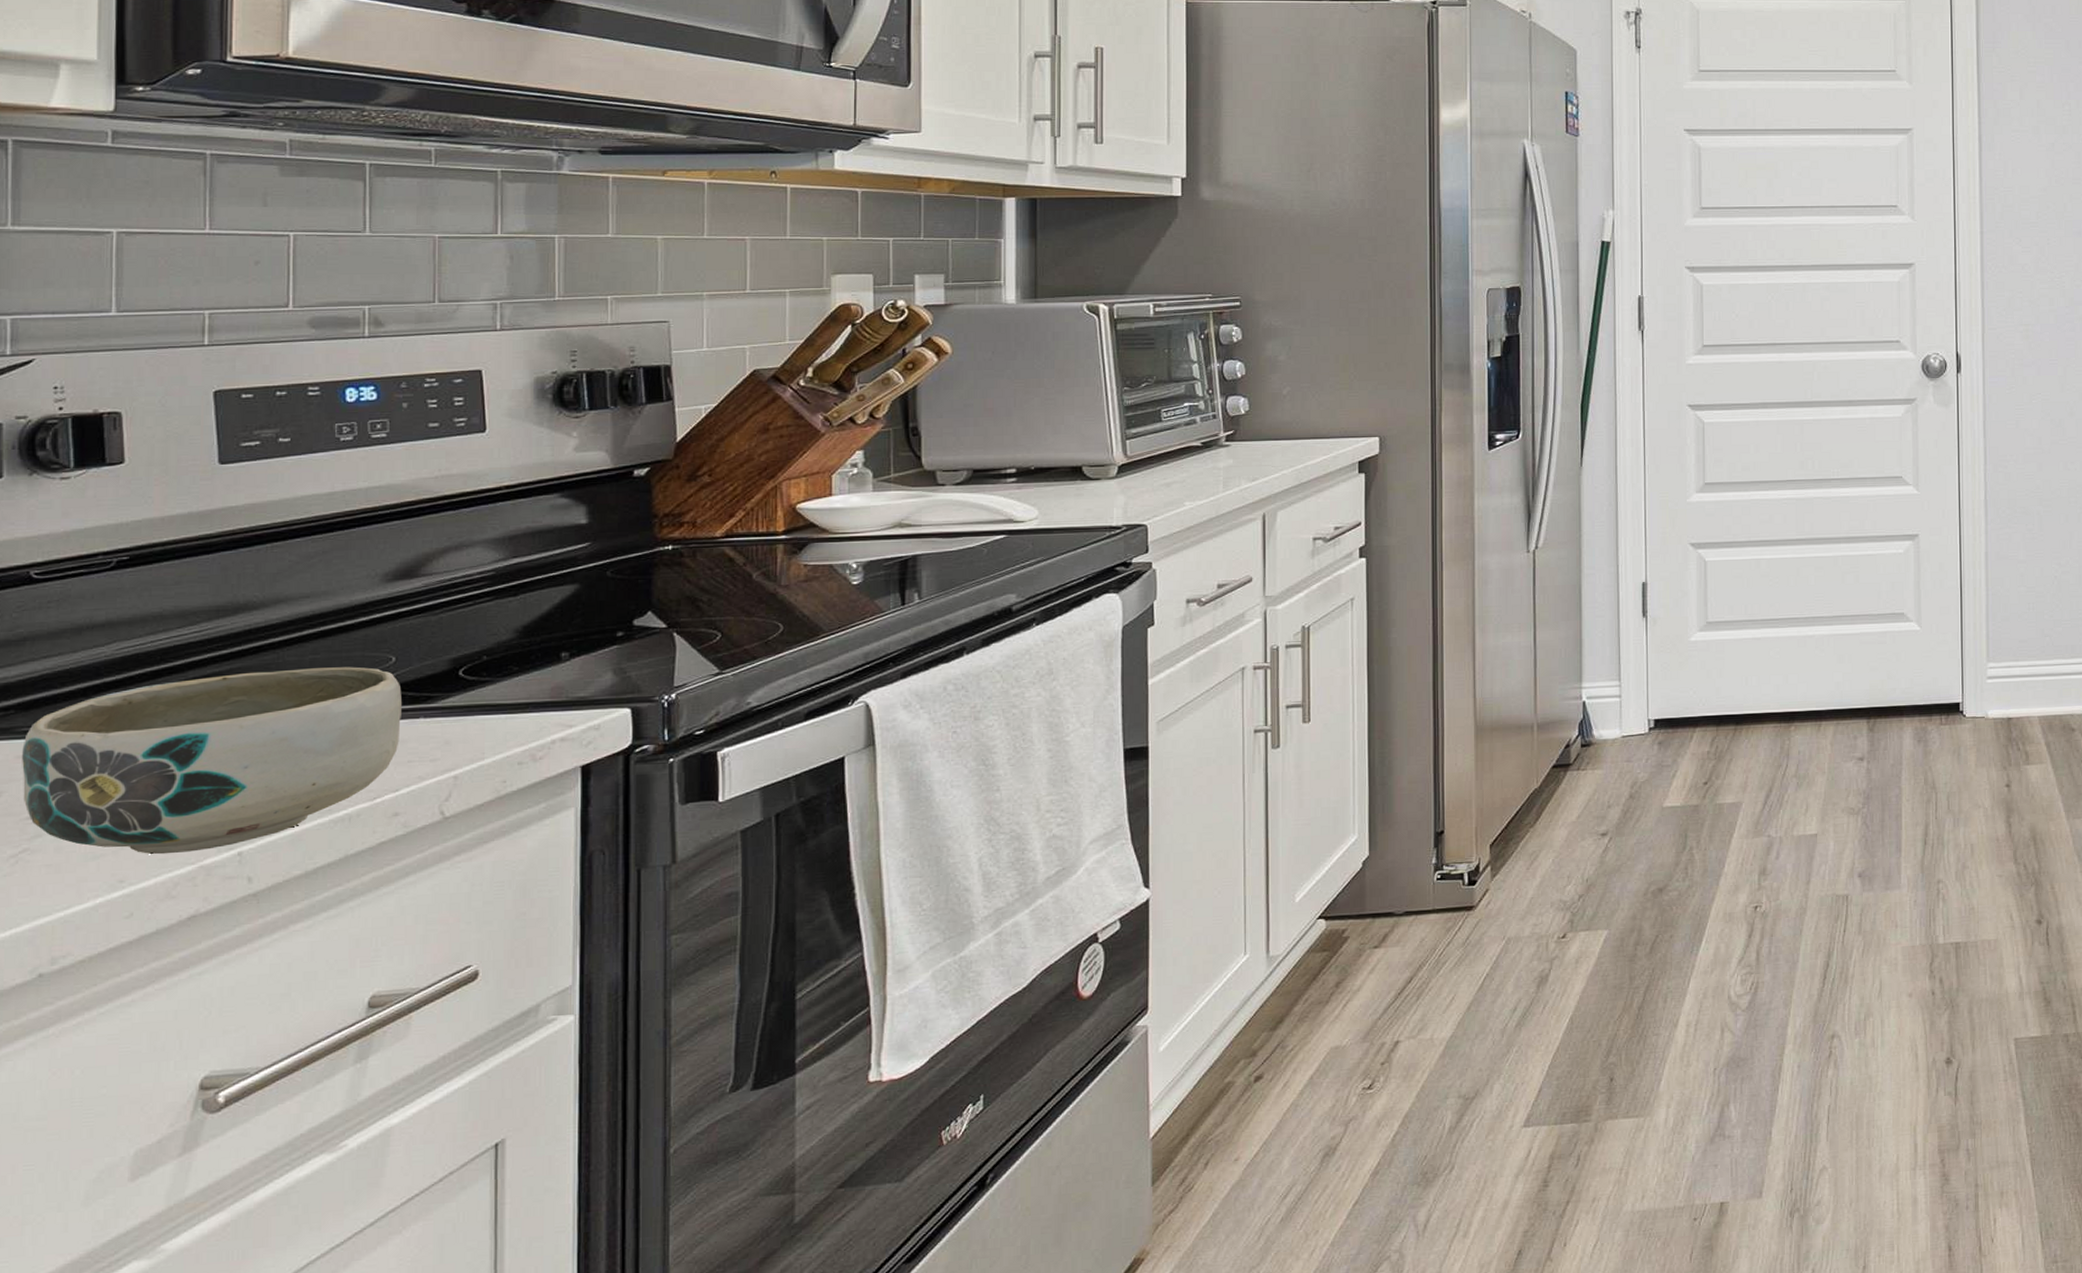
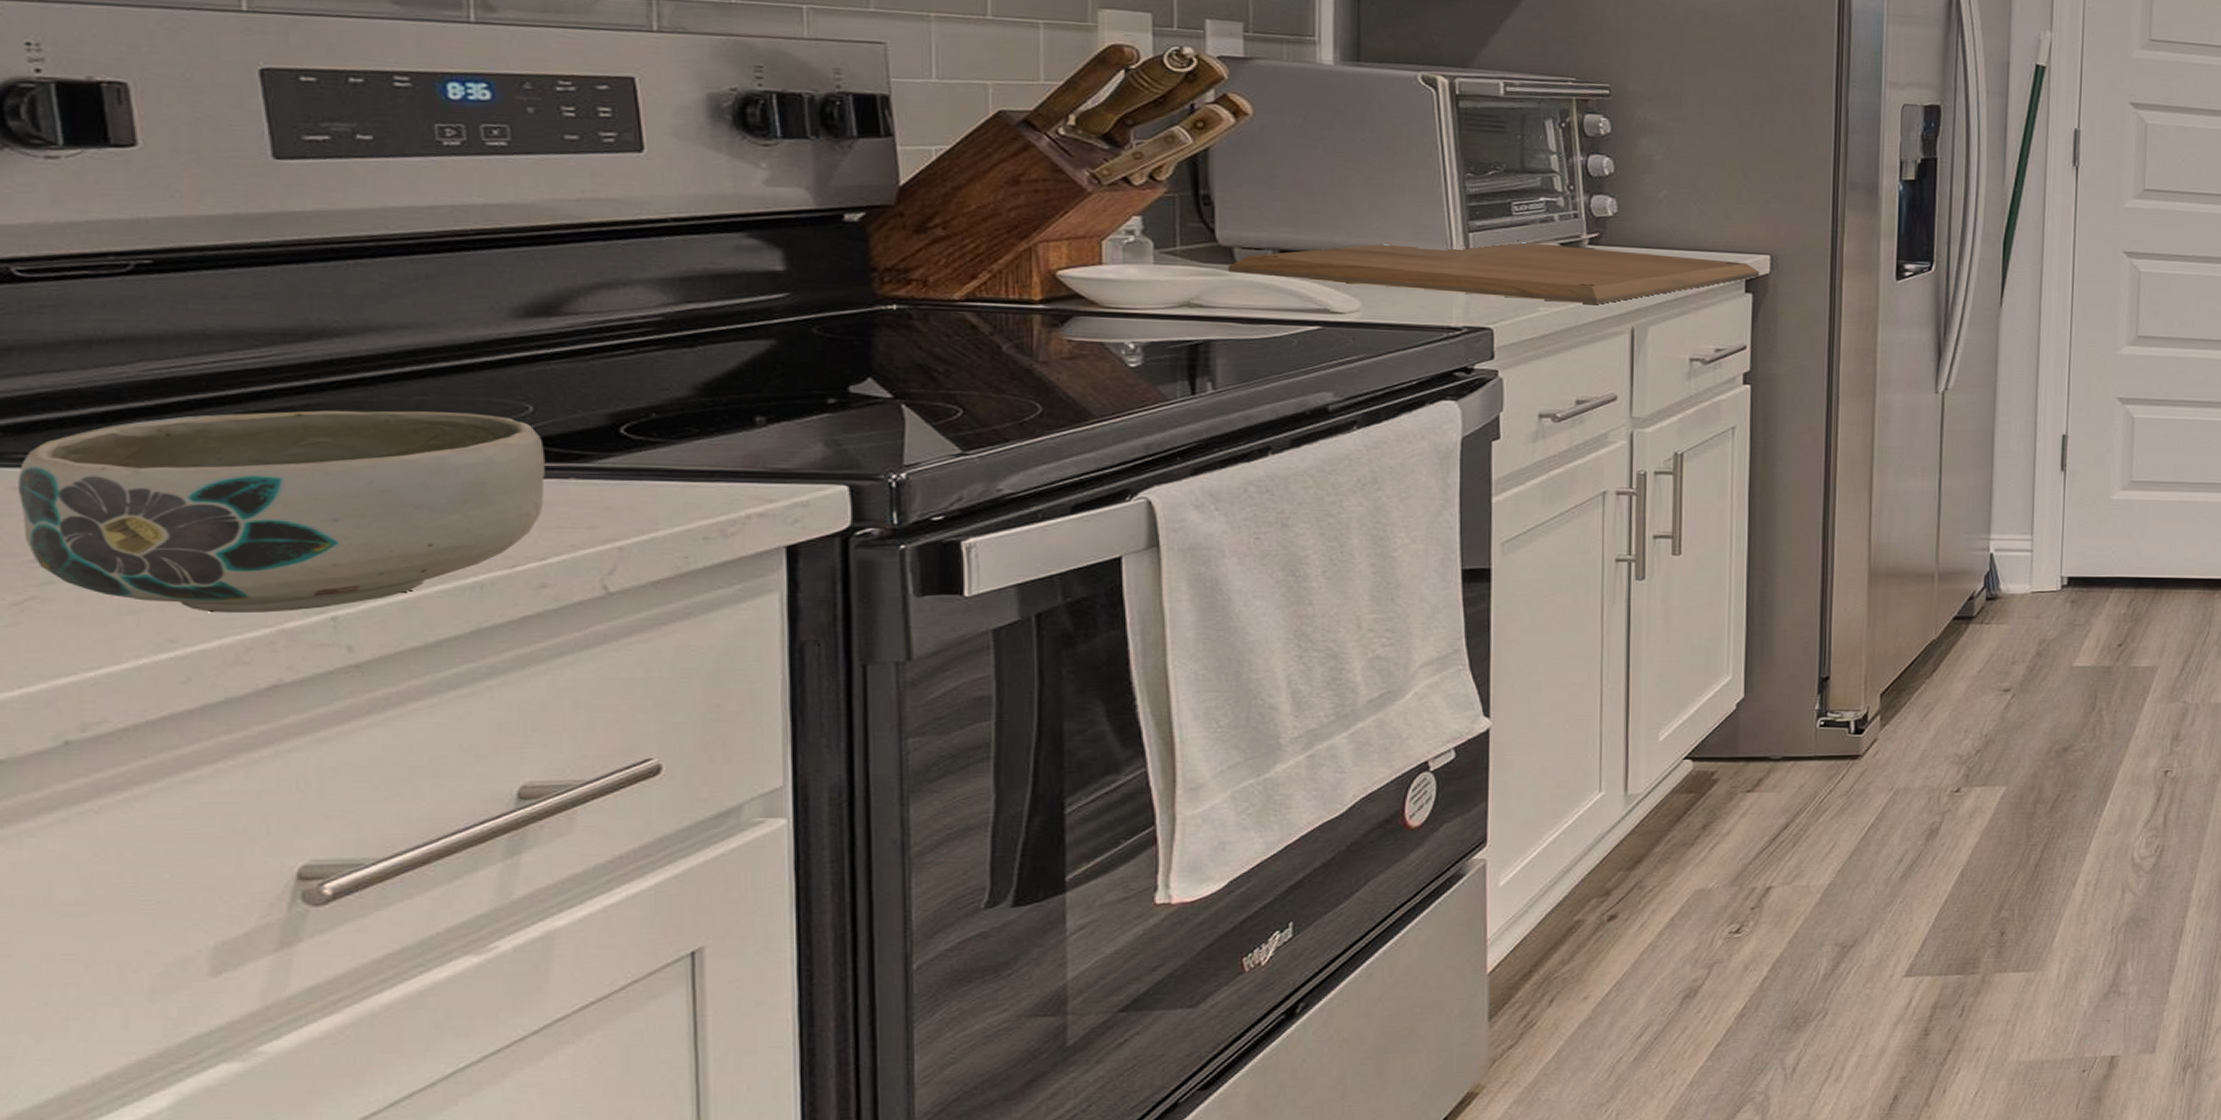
chopping board: none [931,444,1371,496] -> present [1227,242,1760,304]

